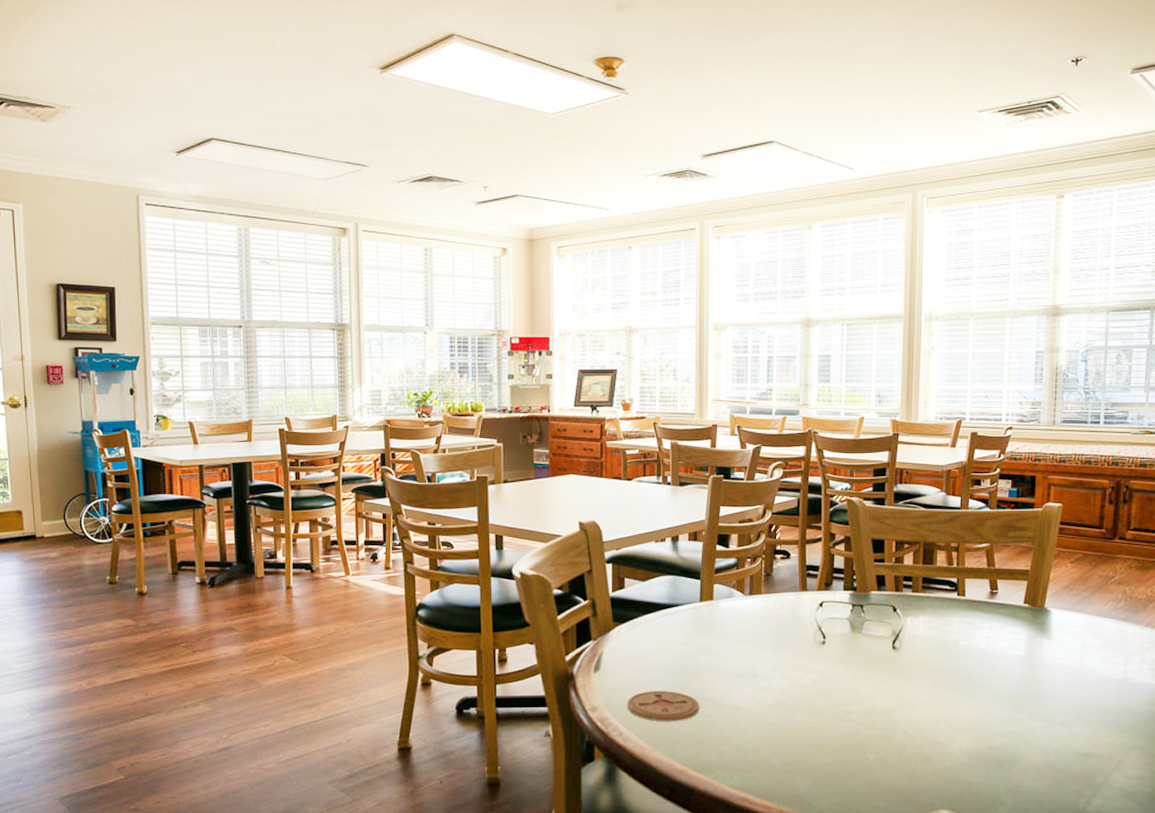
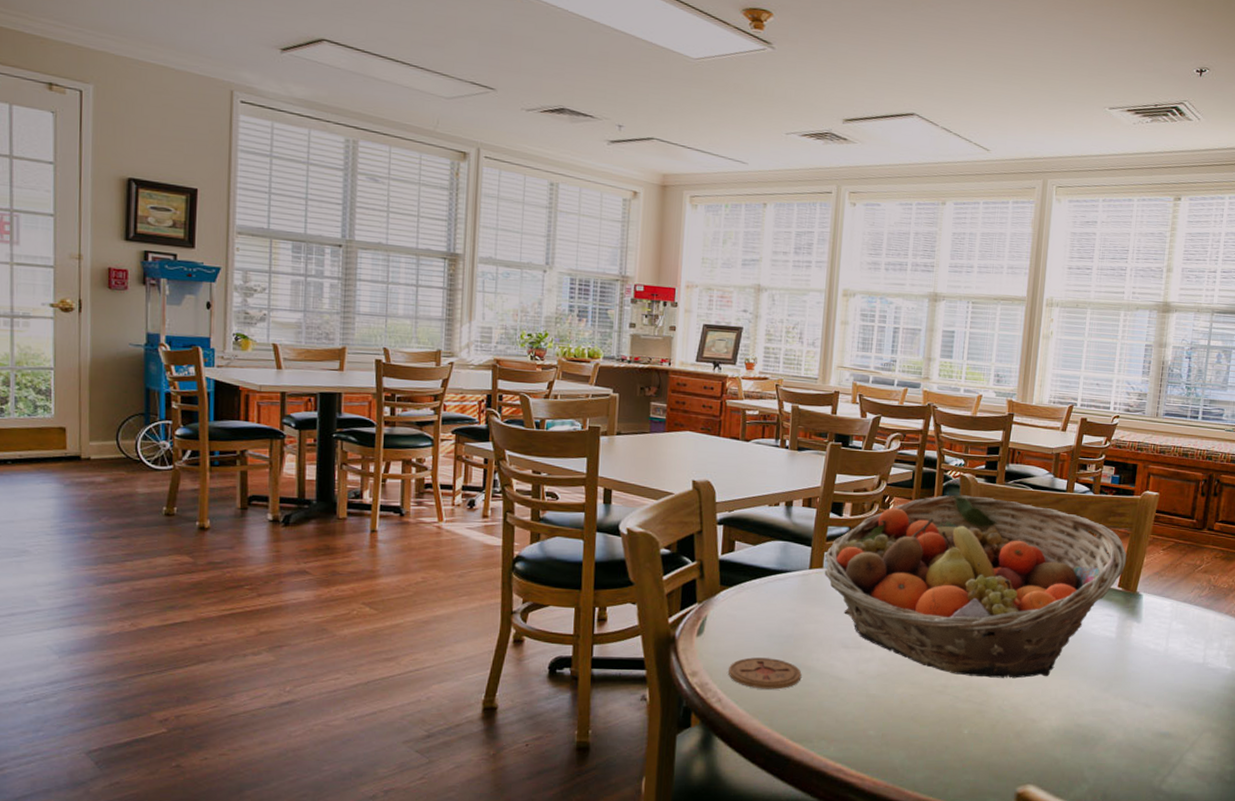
fruit basket: none [714,519,1032,702] -> present [824,494,1127,679]

